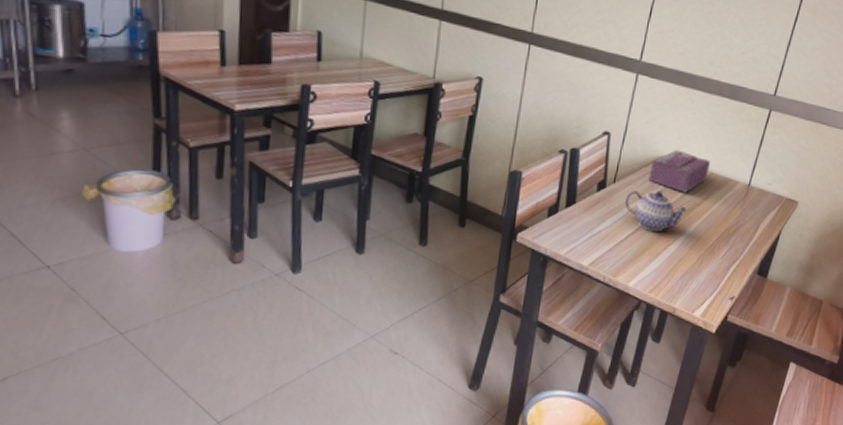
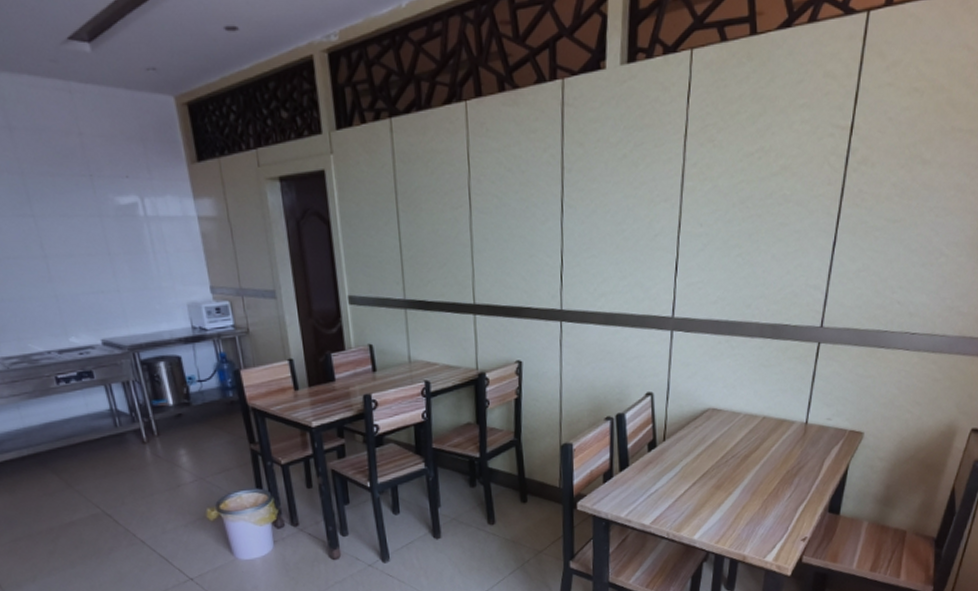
teapot: present [625,190,688,231] -> none [678,442,744,483]
tissue box: present [648,150,711,193] -> none [698,399,762,441]

